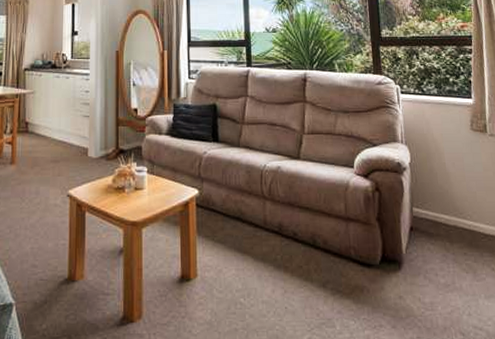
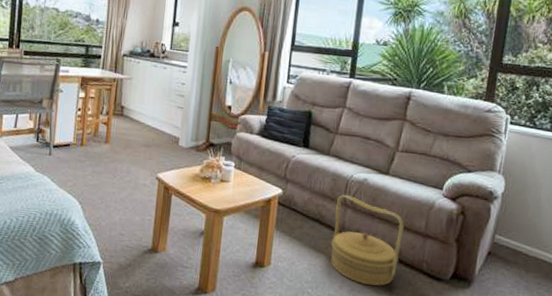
woven basket: none [255,185,326,284] -> present [330,194,404,286]

